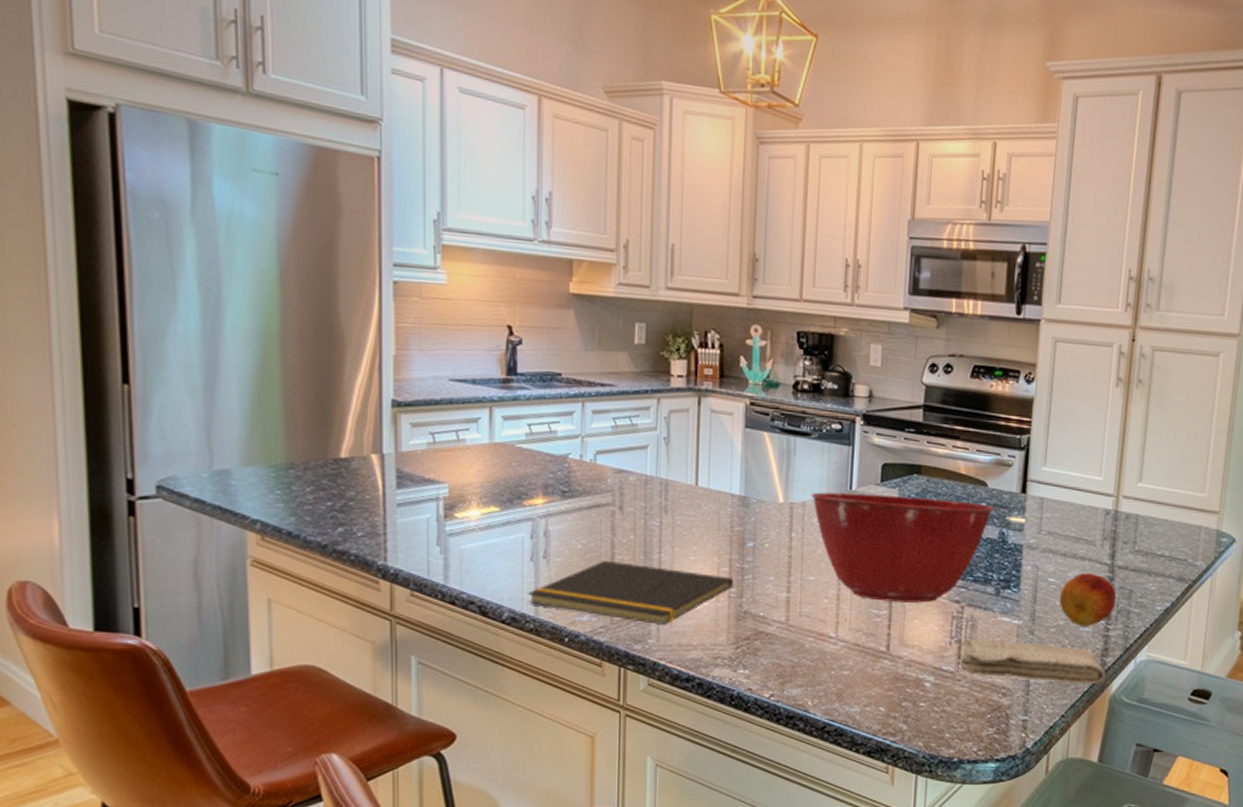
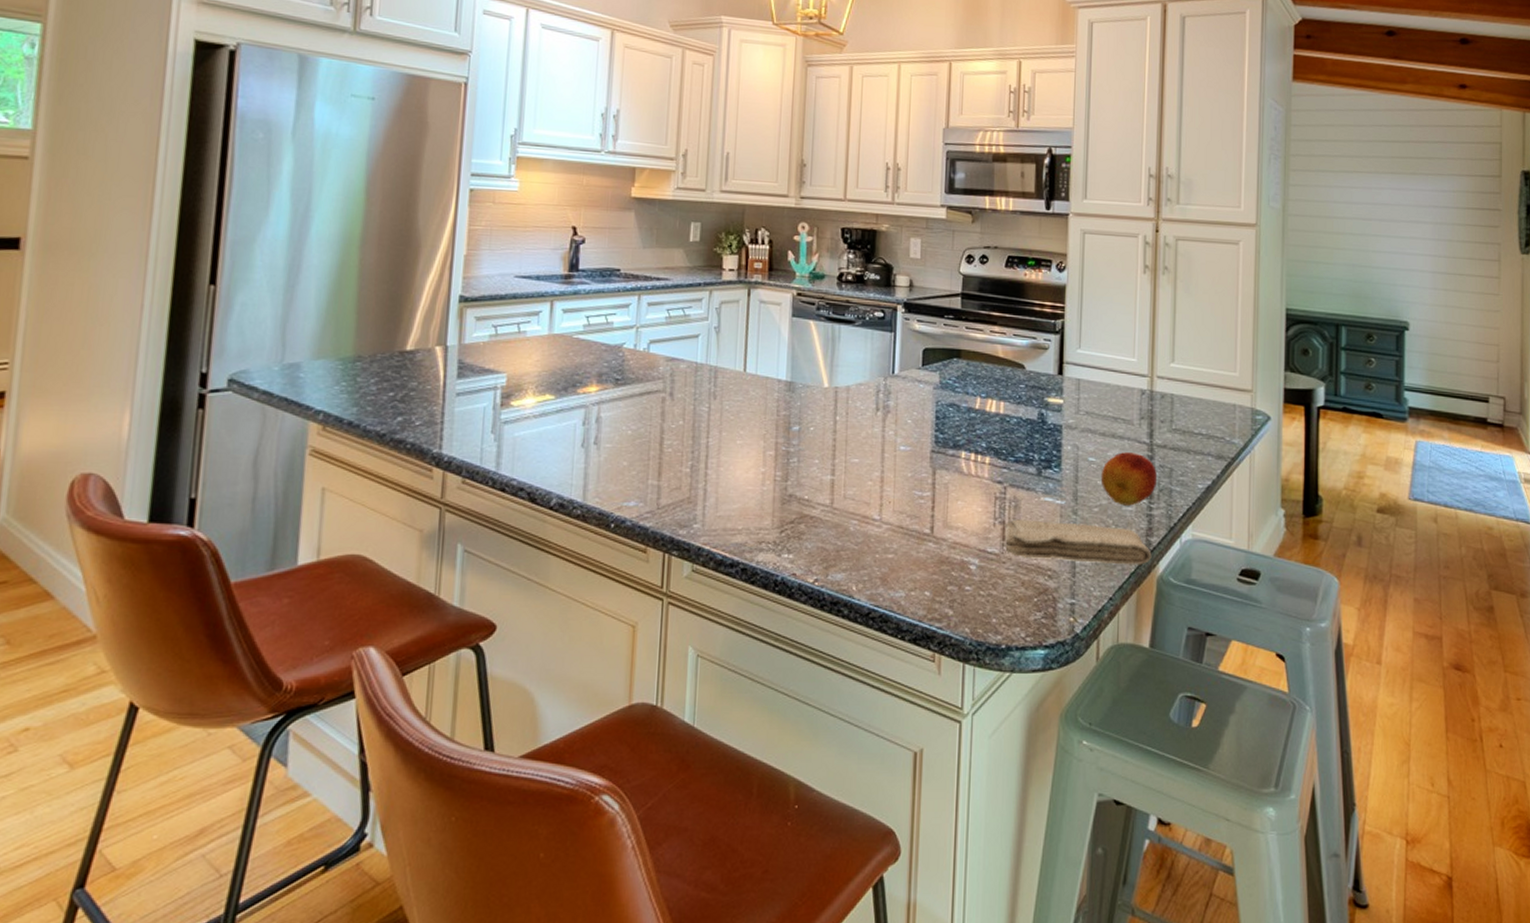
notepad: present [527,560,734,625] -> none [576,445,779,509]
mixing bowl: present [810,492,994,603] -> none [854,376,1032,484]

